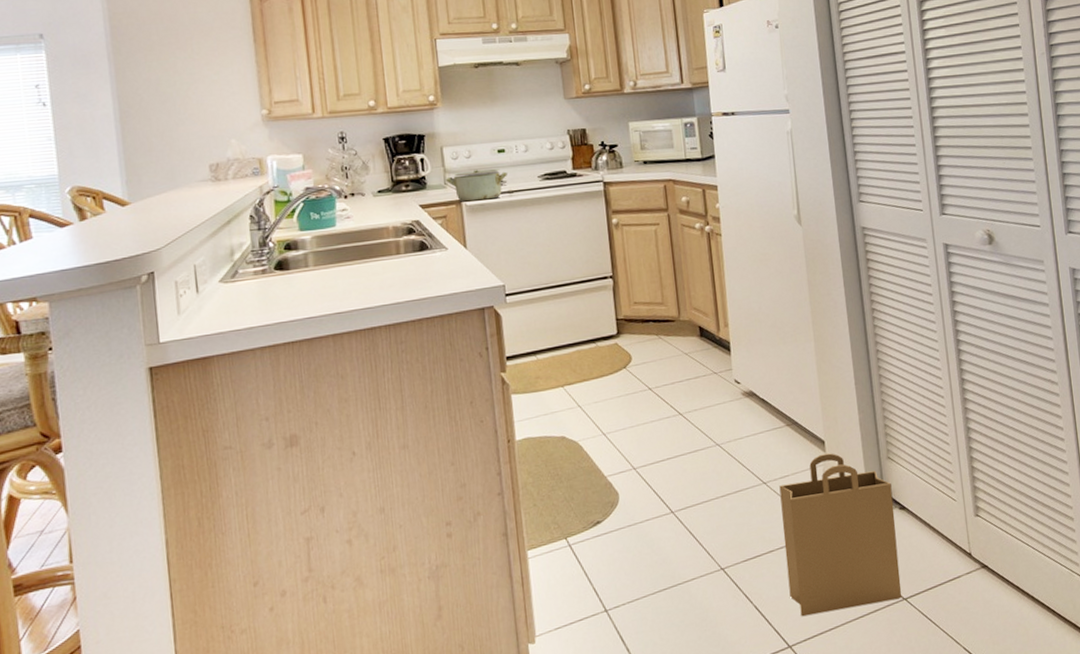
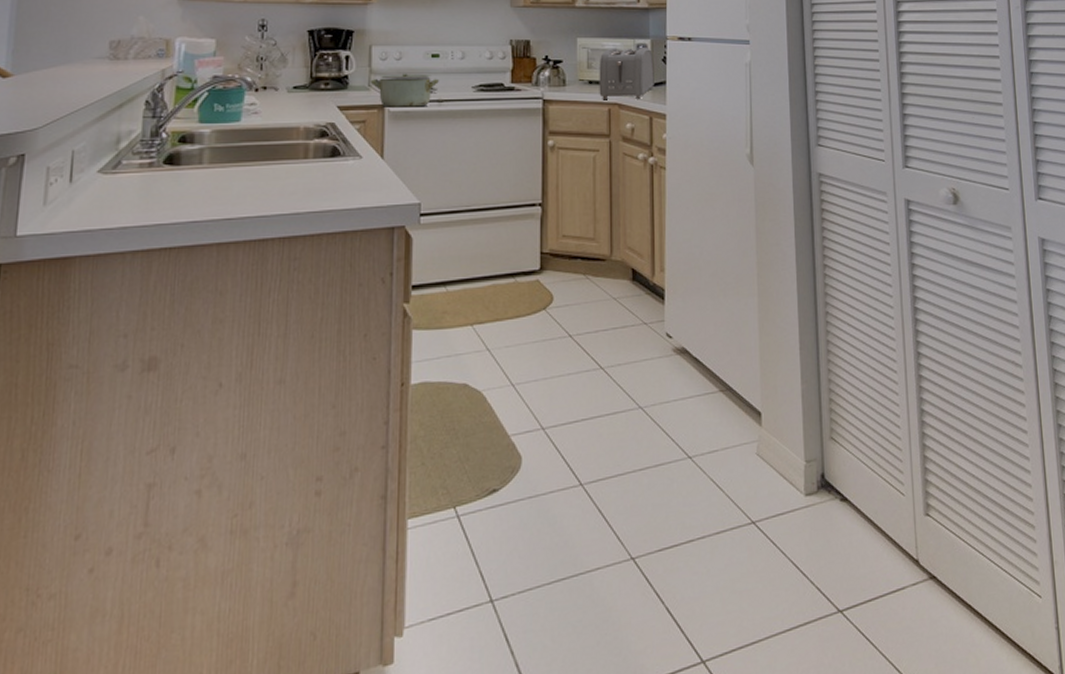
toaster: none [651,125,704,178] -> present [599,48,654,100]
shopping bag: present [779,453,902,617] -> none [706,427,837,625]

